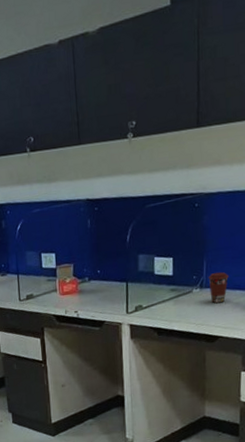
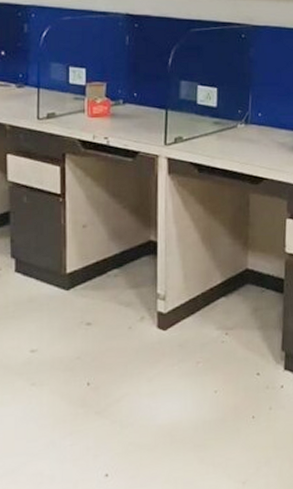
coffee cup: present [208,272,229,303] -> none [253,109,274,142]

